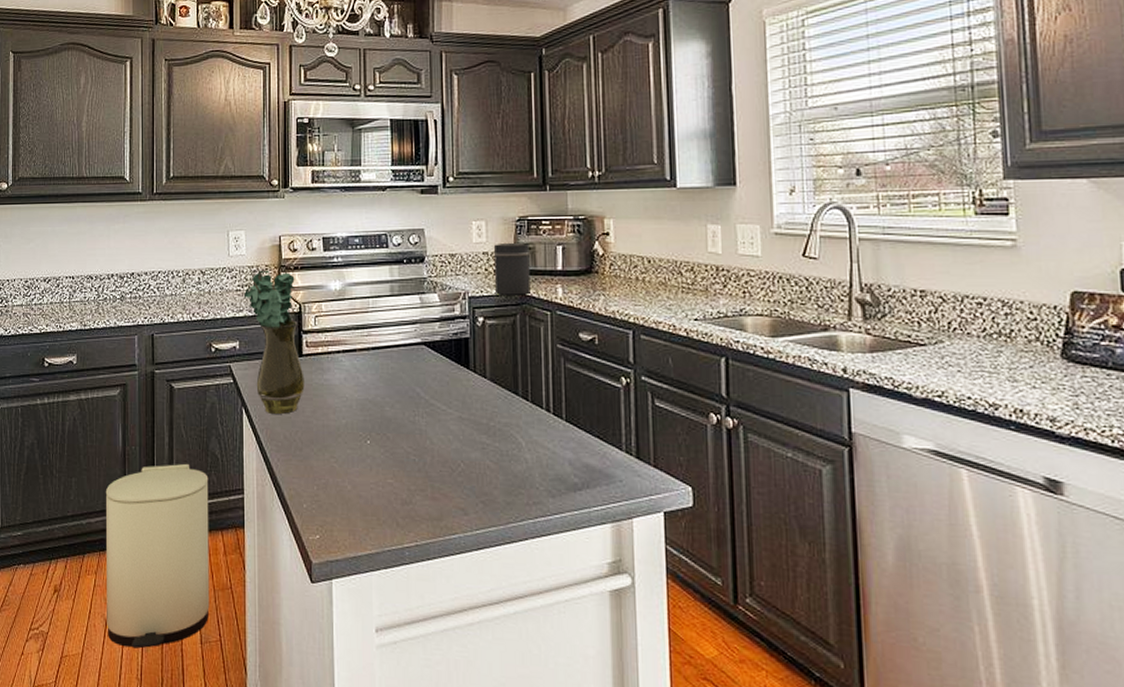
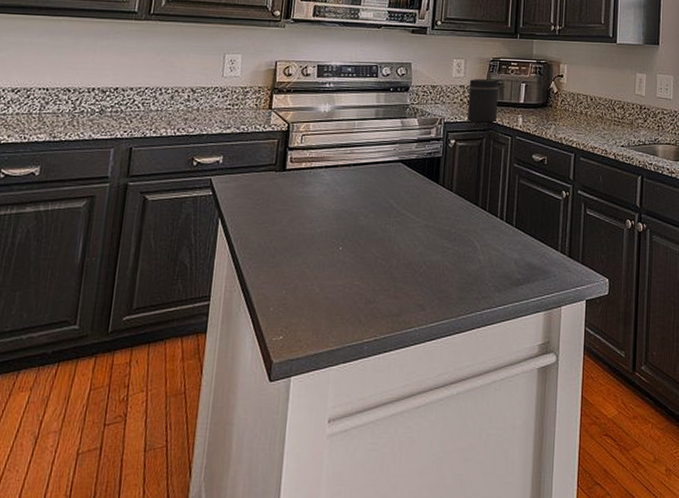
pedal bin: present [105,463,210,649] -> none [36,273,174,464]
vase: present [243,266,305,414] -> none [233,87,287,224]

